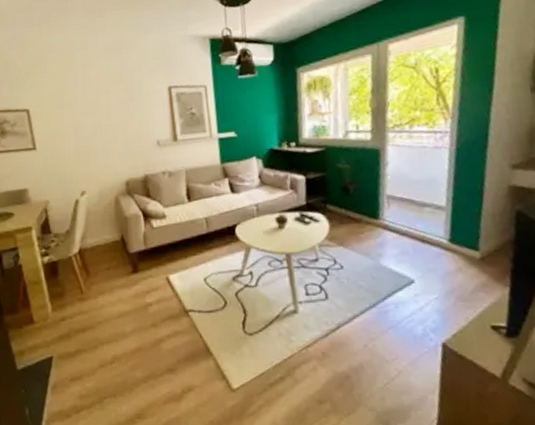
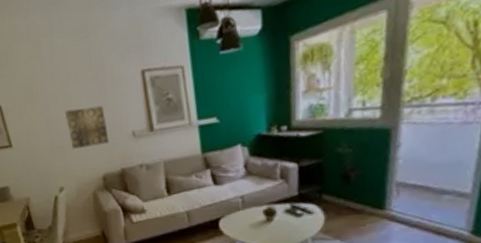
wall art: none [93,115,135,154] -> present [65,105,110,149]

